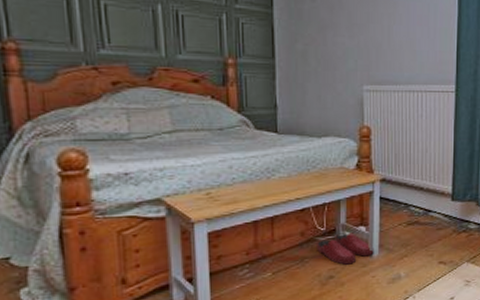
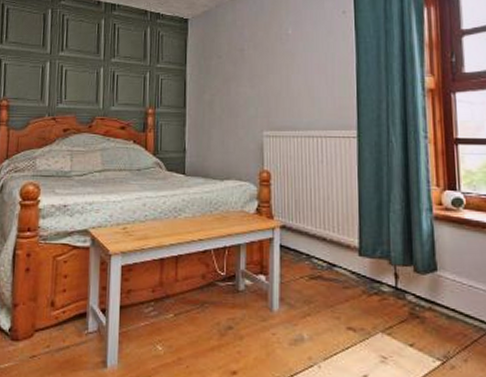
slippers: present [317,232,374,265] -> none [217,280,274,316]

